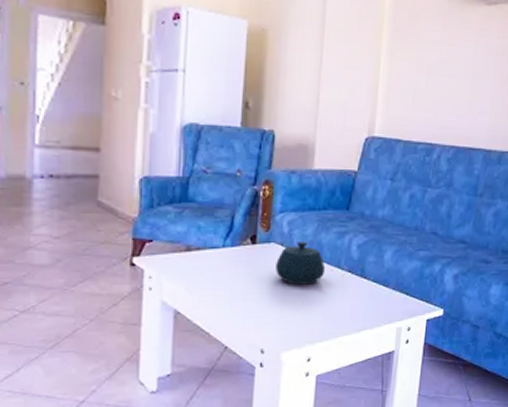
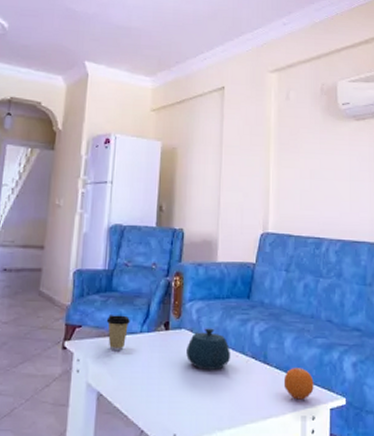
coffee cup: none [182,228,210,267] -> present [106,315,130,351]
fruit: none [380,281,412,312] -> present [283,368,314,400]

